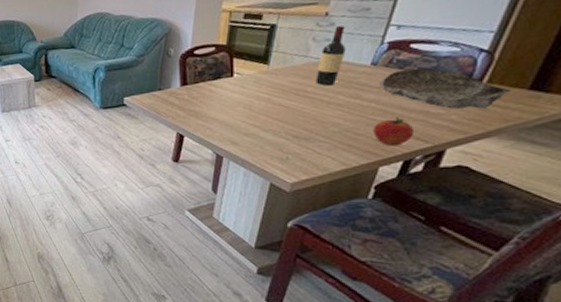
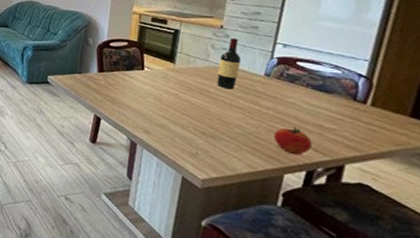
bowl: present [380,68,513,109] -> none [274,83,396,130]

